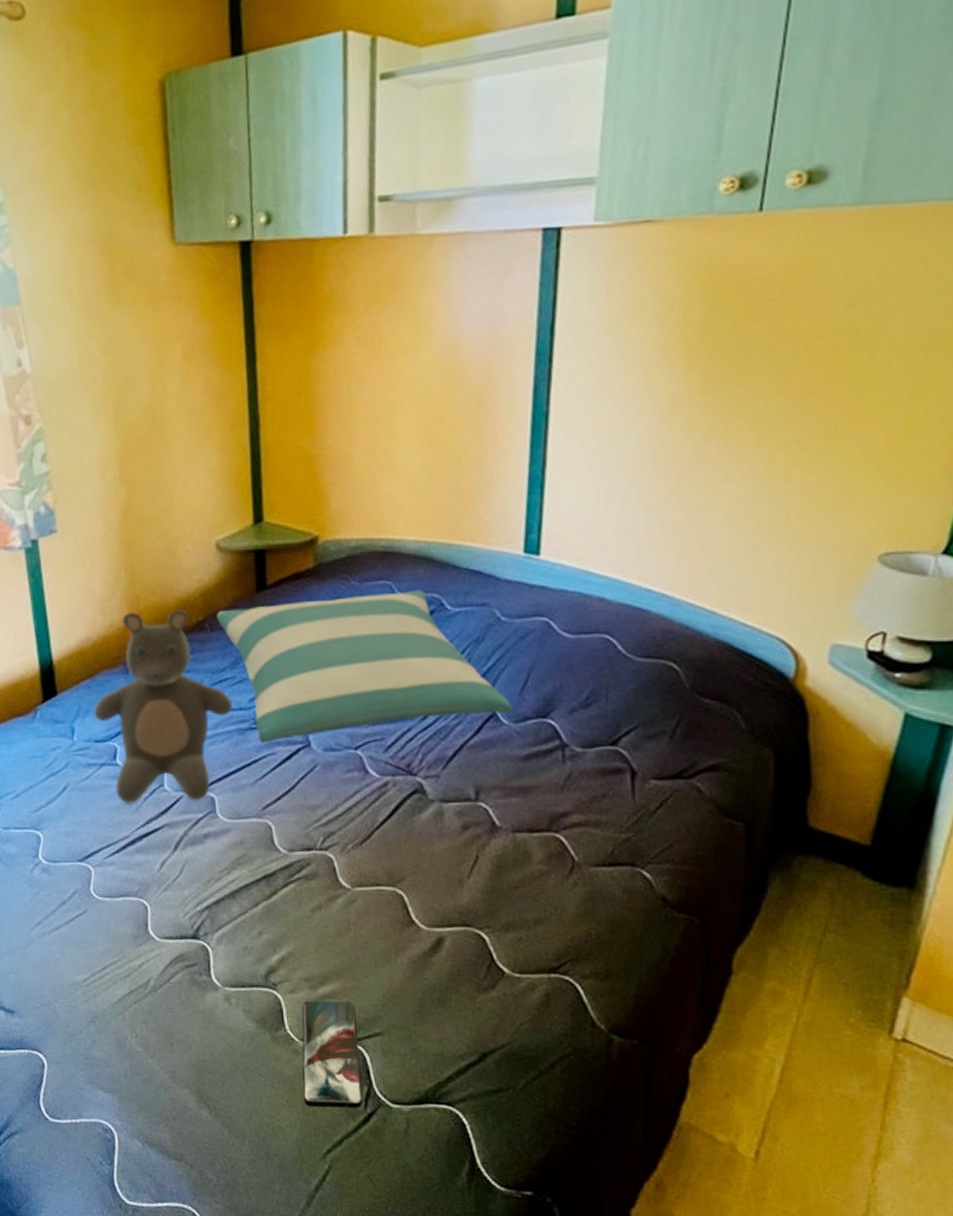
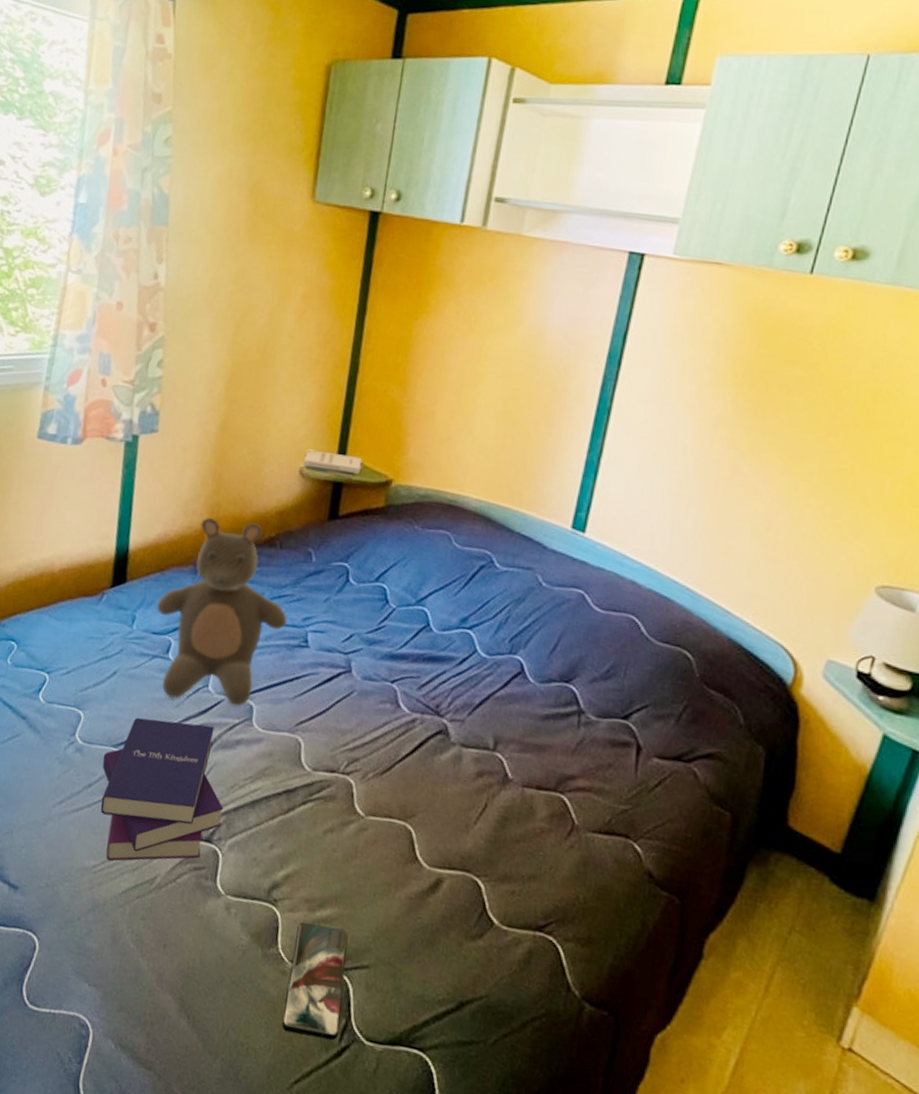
book: none [71,825,205,972] -> present [100,717,224,861]
books: none [217,518,284,544] -> present [302,449,364,478]
pillow: present [217,589,514,744] -> none [287,531,541,673]

